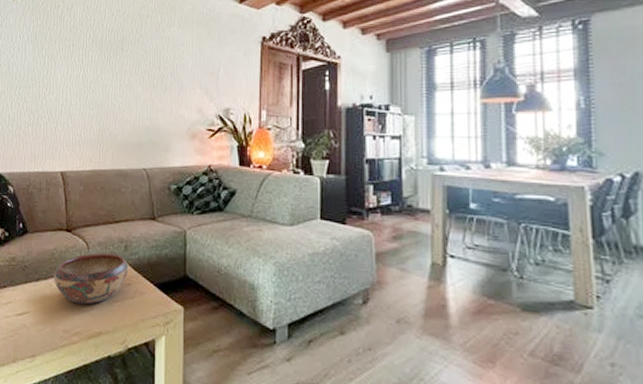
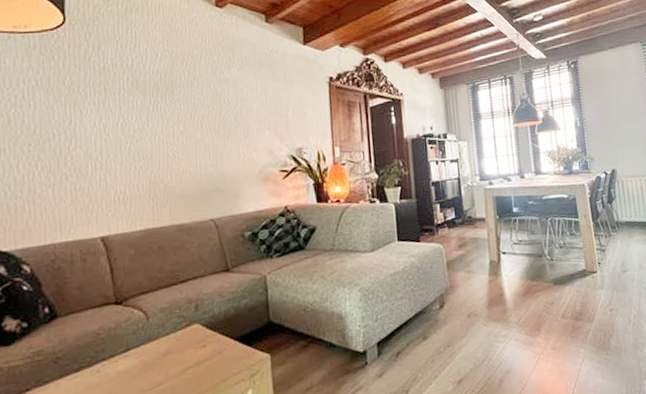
decorative bowl: present [54,253,128,305] -> none [102,316,202,384]

